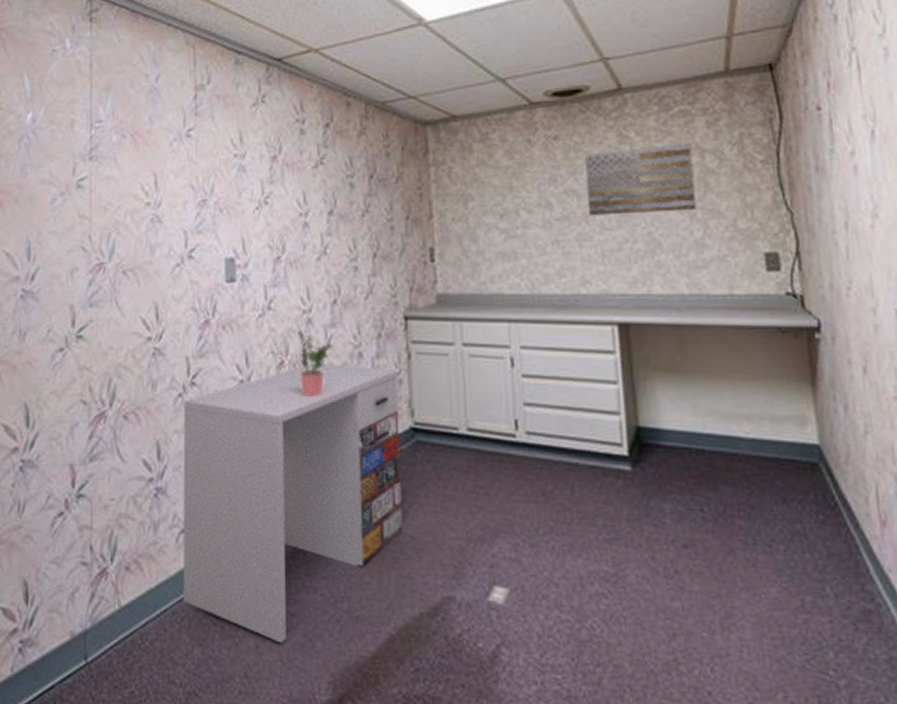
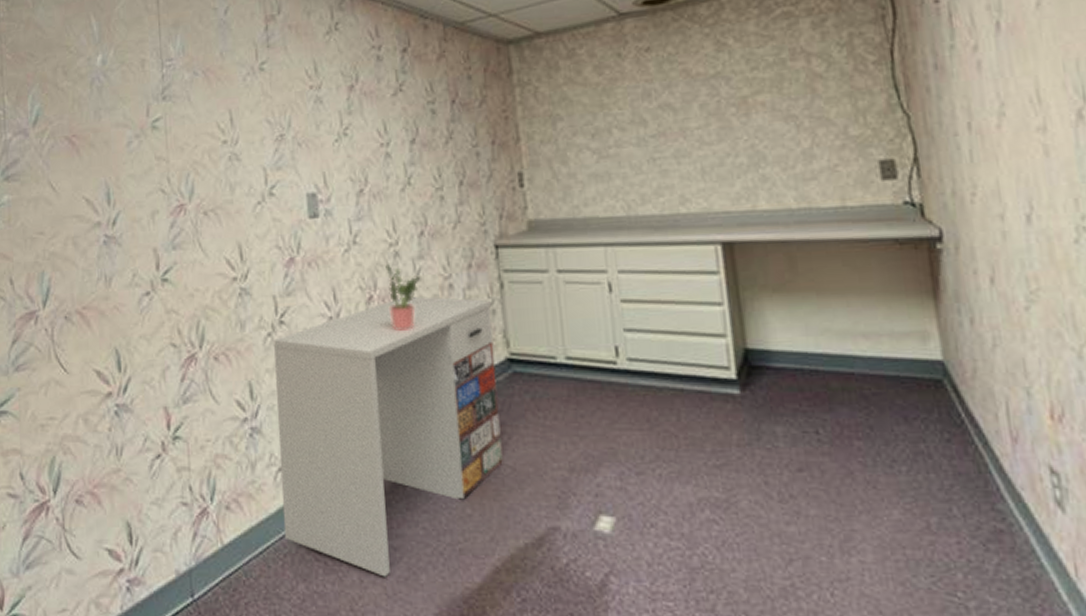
wall art: present [585,143,697,216] -> none [680,47,803,131]

